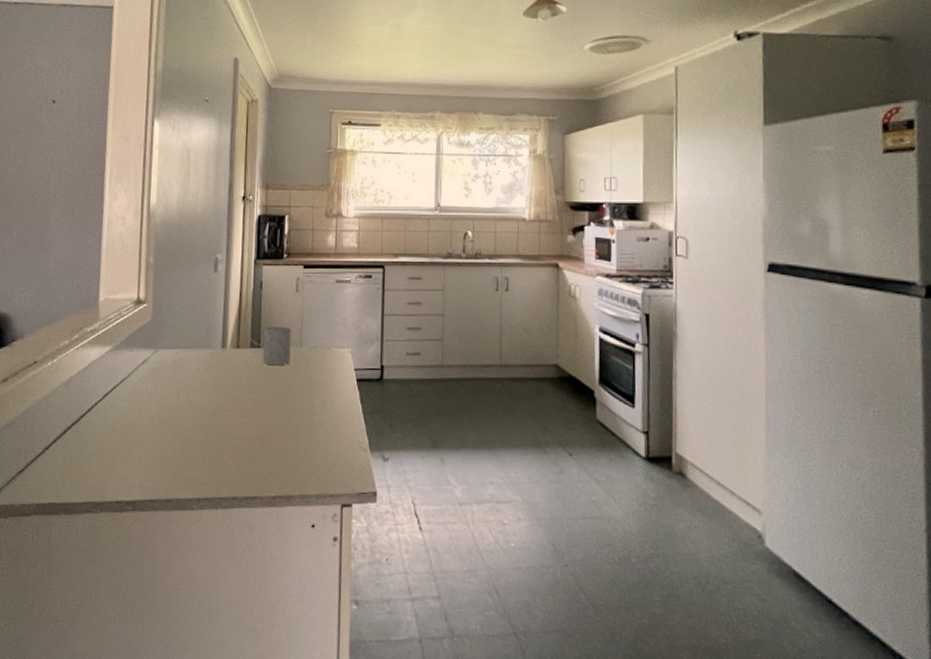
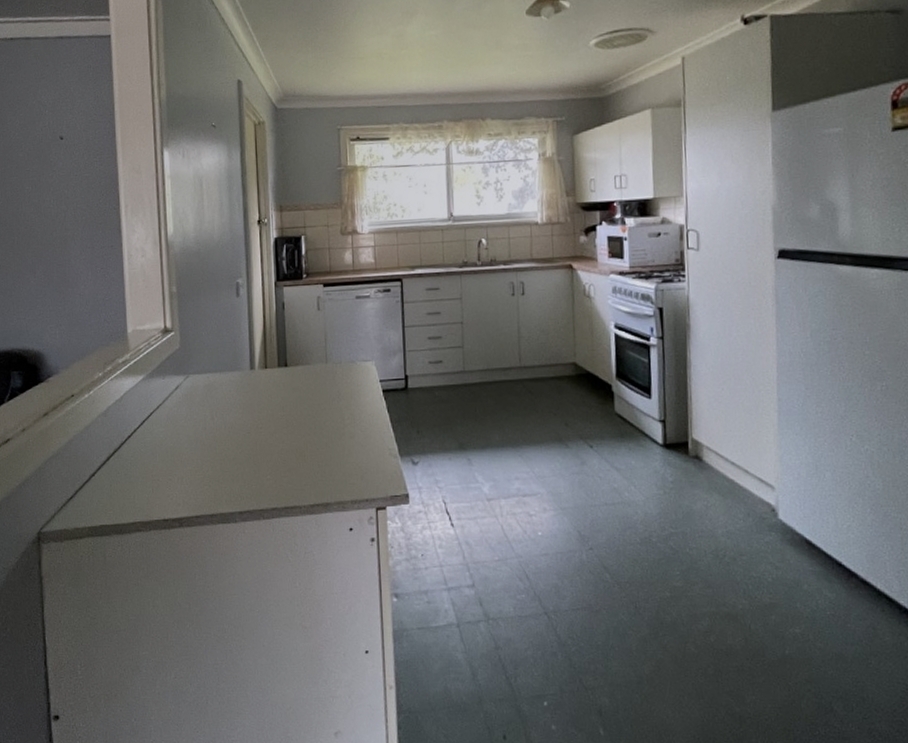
mug: present [248,326,291,365] -> none [275,344,318,382]

